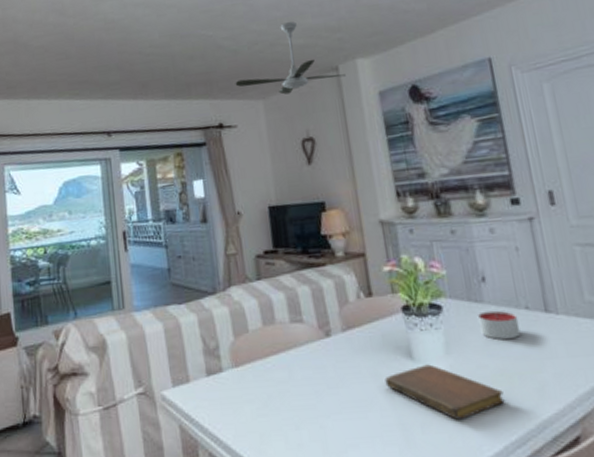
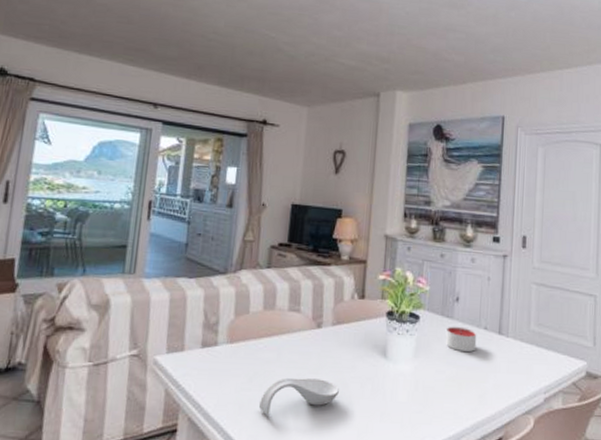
ceiling fan: present [235,21,346,95] -> none [286,43,385,108]
spoon rest: none [281,393,367,441] -> present [259,377,339,415]
notebook: present [385,364,505,420] -> none [359,363,452,413]

